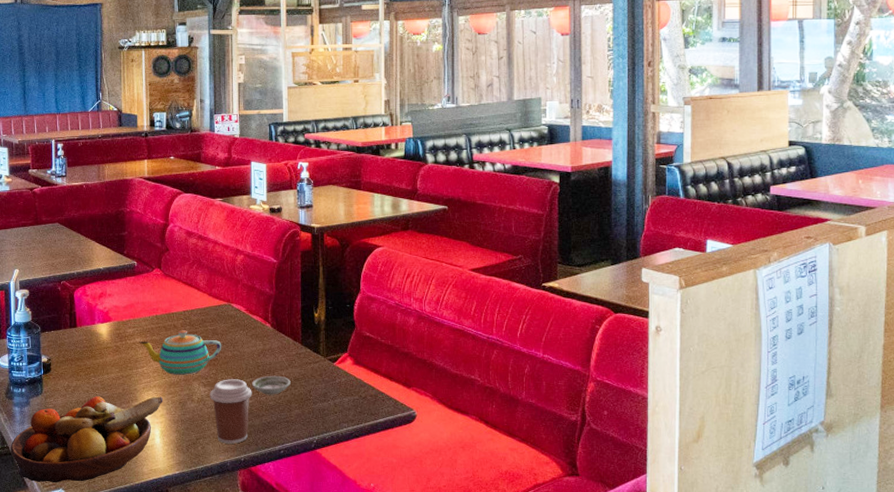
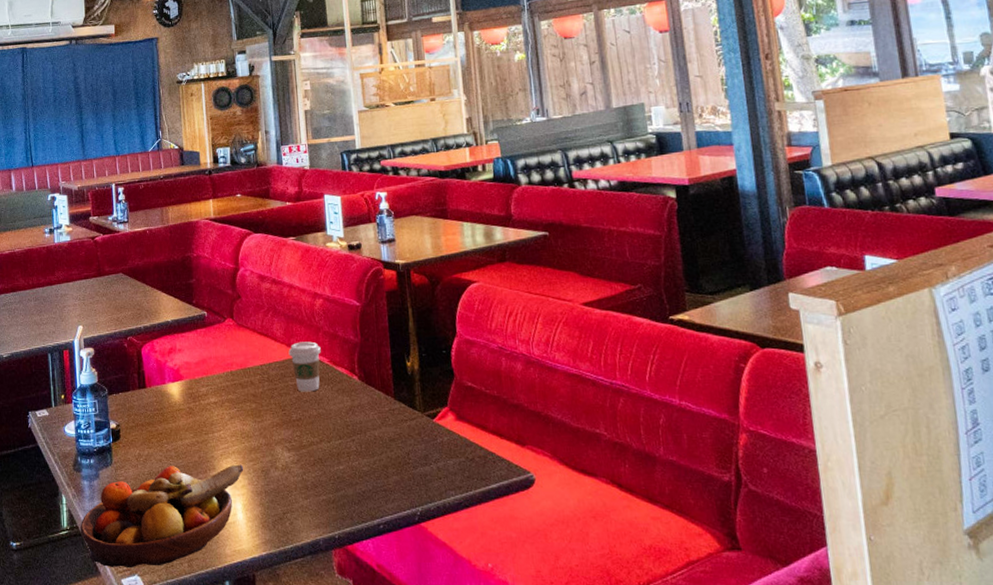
teapot: present [139,330,222,375] -> none [214,387,306,439]
coffee cup: none [209,292,239,336] -> present [288,341,321,392]
coffee cup: present [210,379,252,444] -> none [295,441,343,518]
saucer: present [251,375,291,395] -> none [341,436,386,459]

